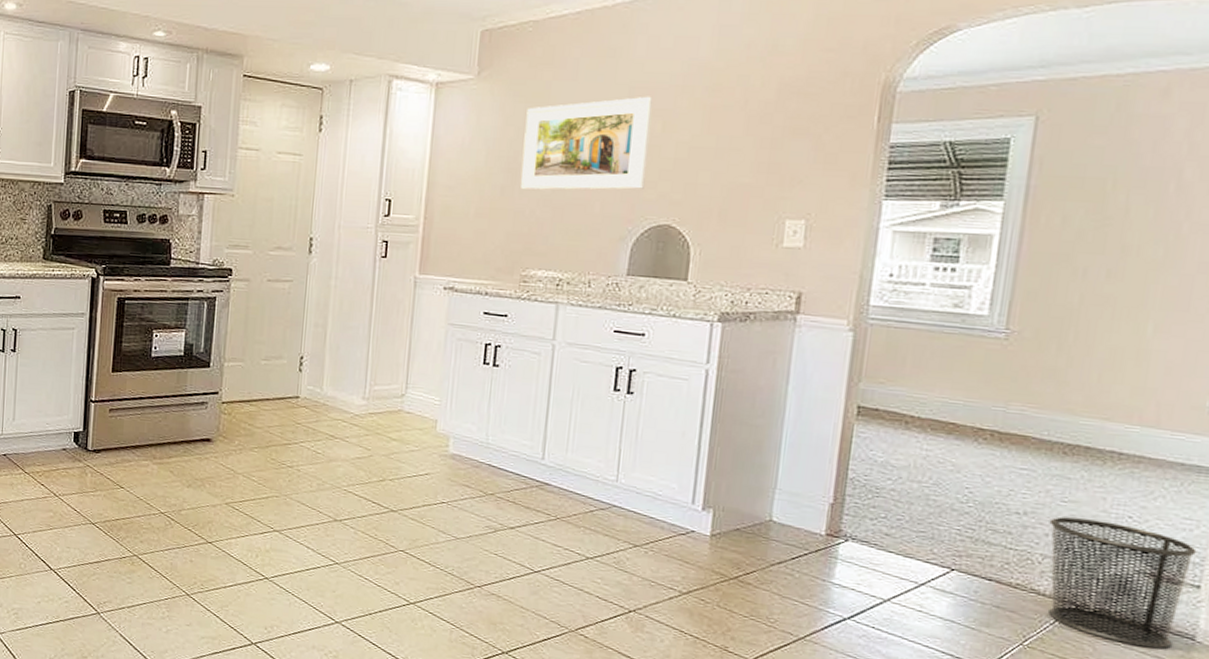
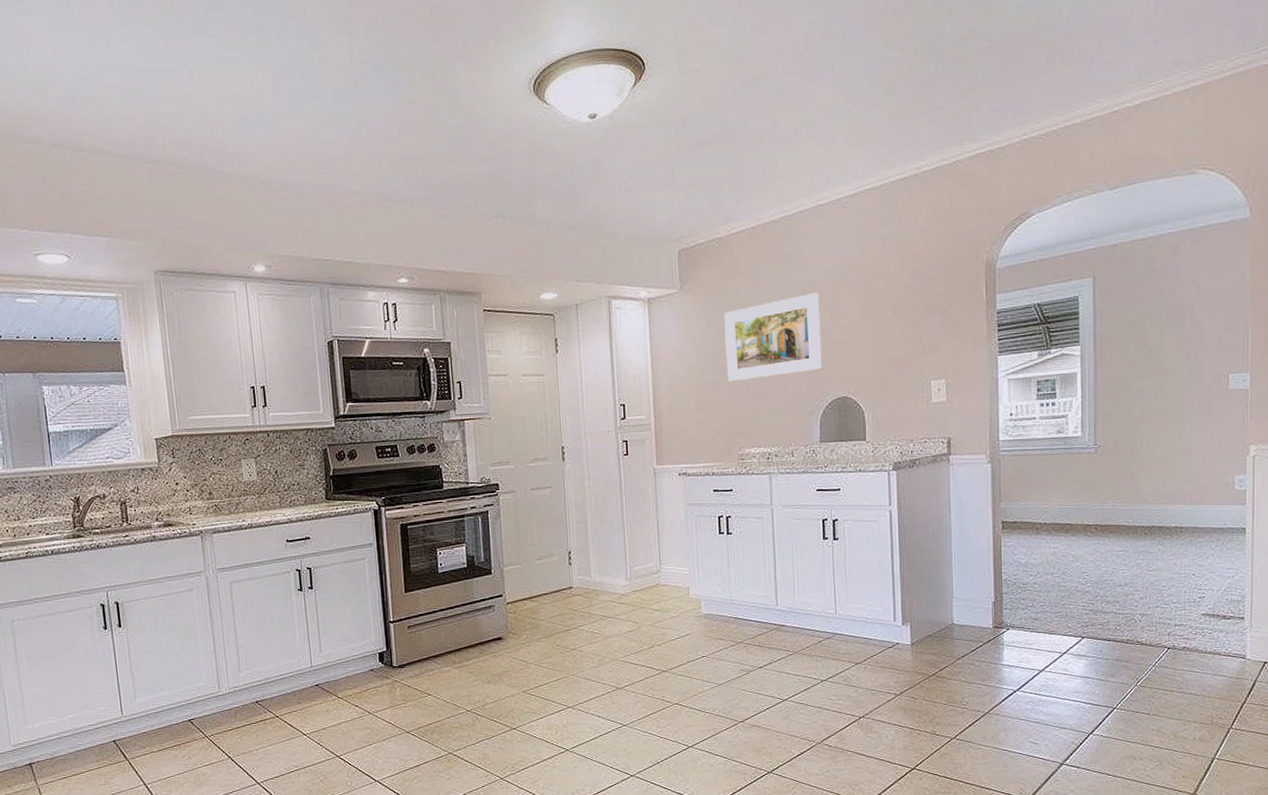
waste bin: present [1048,516,1197,649] -> none [1142,580,1238,671]

